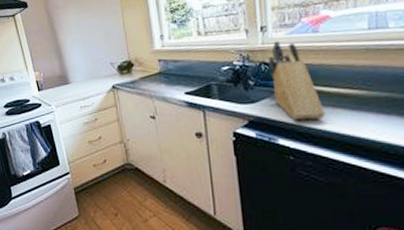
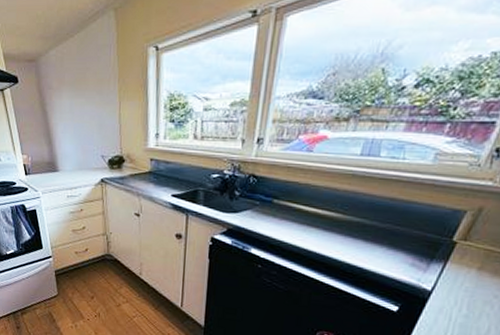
knife block: present [268,41,326,120] -> none [255,155,300,235]

